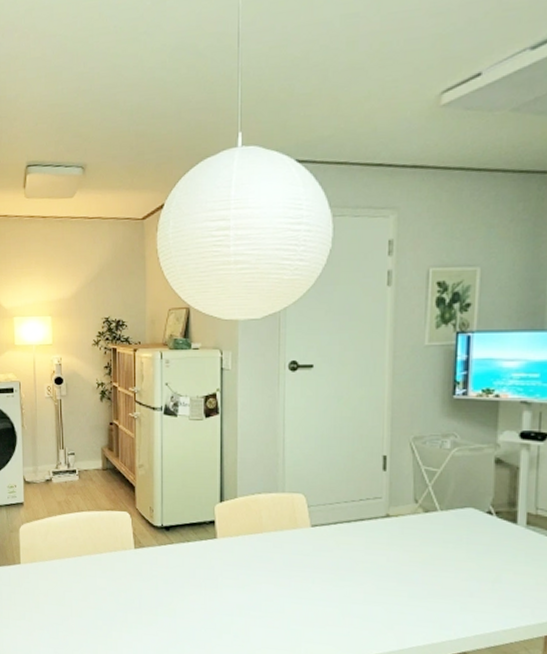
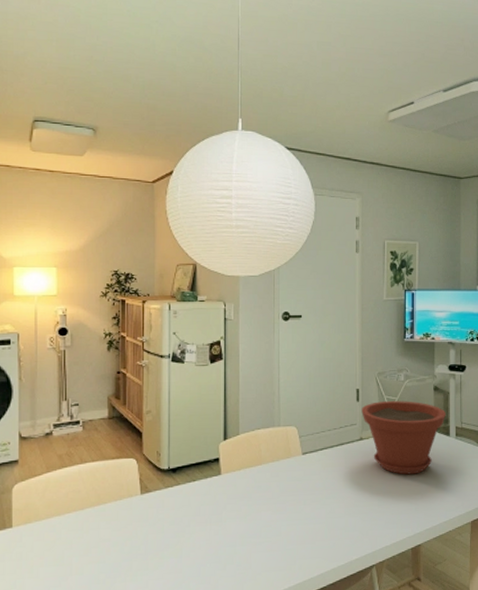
plant pot: none [389,472,514,567] -> present [361,401,447,475]

